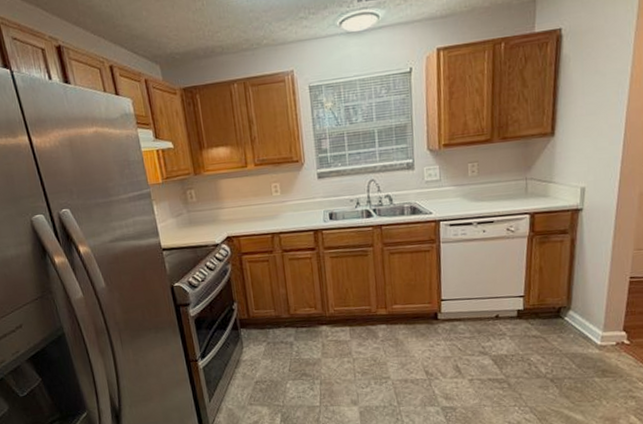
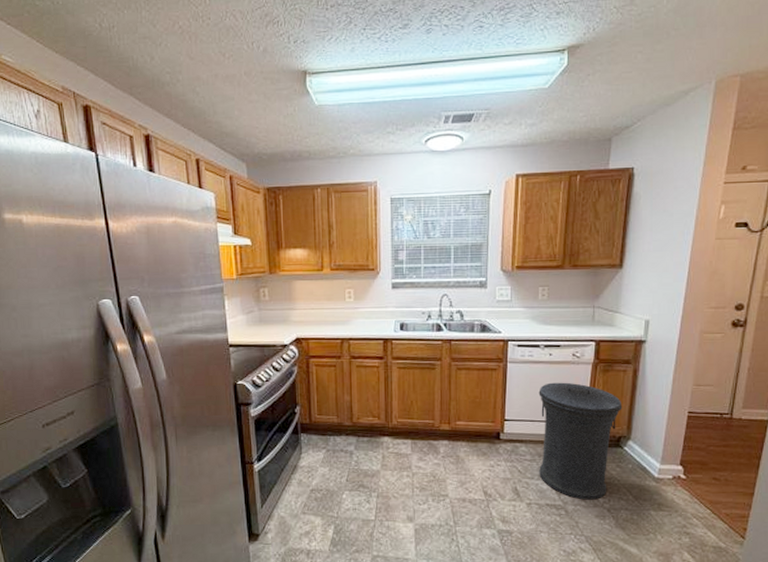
trash can: none [474,257,561,372] -> present [538,382,623,500]

